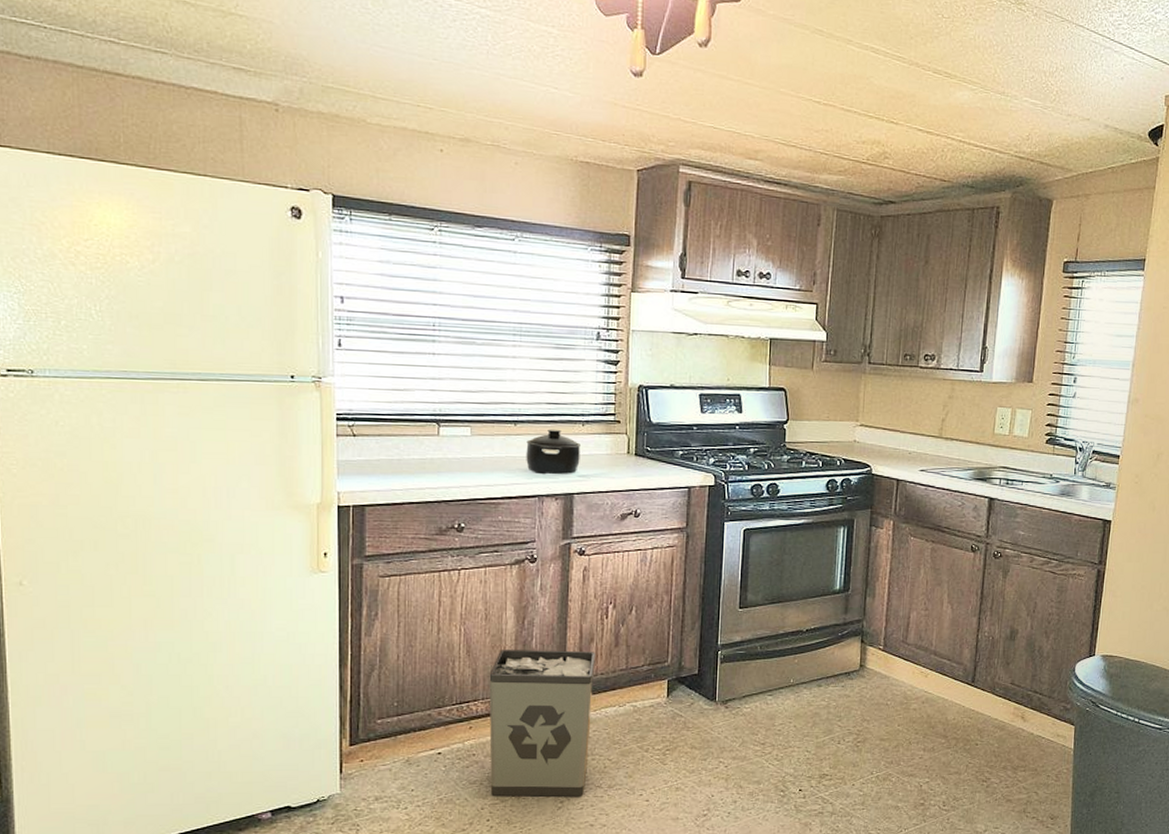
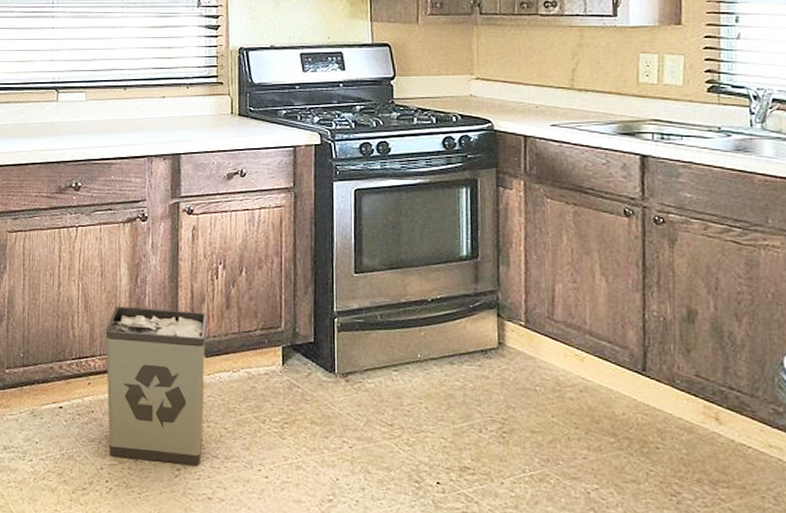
saucepan: present [526,429,580,475] -> none [135,92,186,136]

